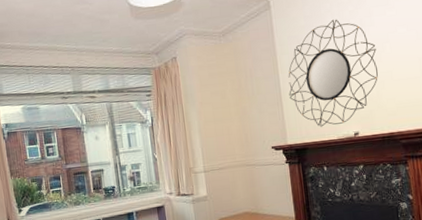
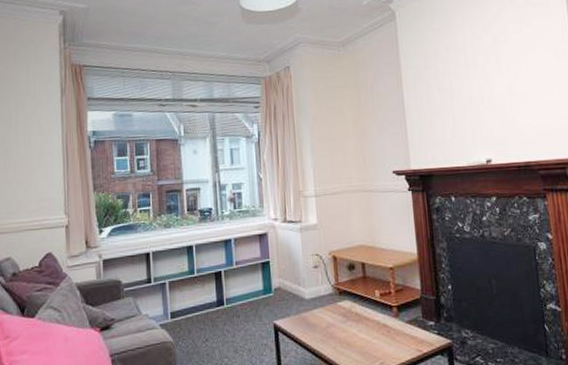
home mirror: present [288,19,378,127] -> none [413,34,513,152]

